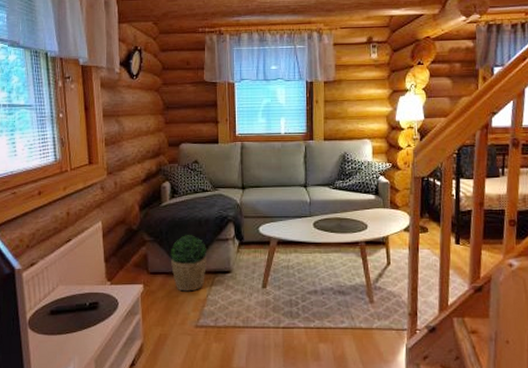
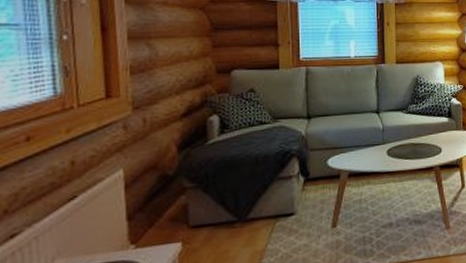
potted plant: present [170,235,208,292] -> none [218,175,266,245]

